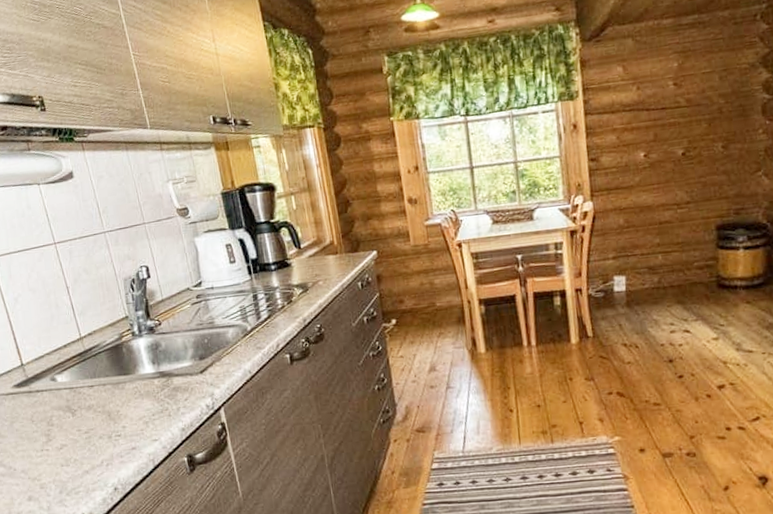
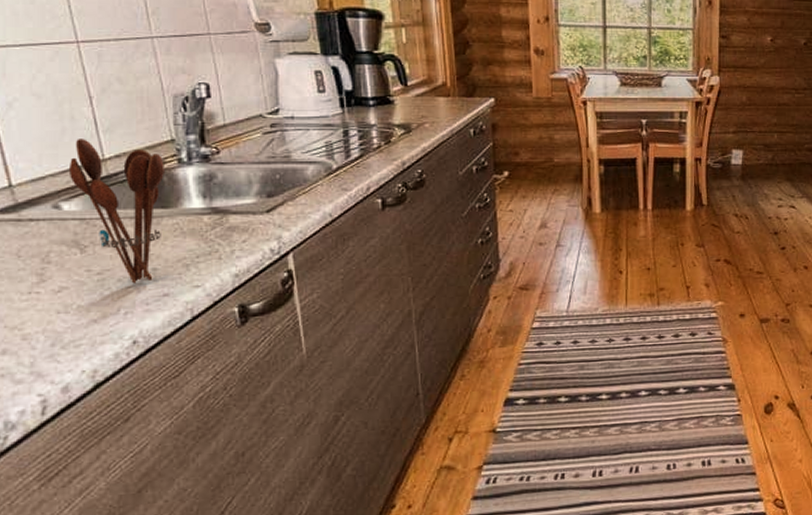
utensil holder: none [58,322,126,440] -> present [70,139,164,284]

